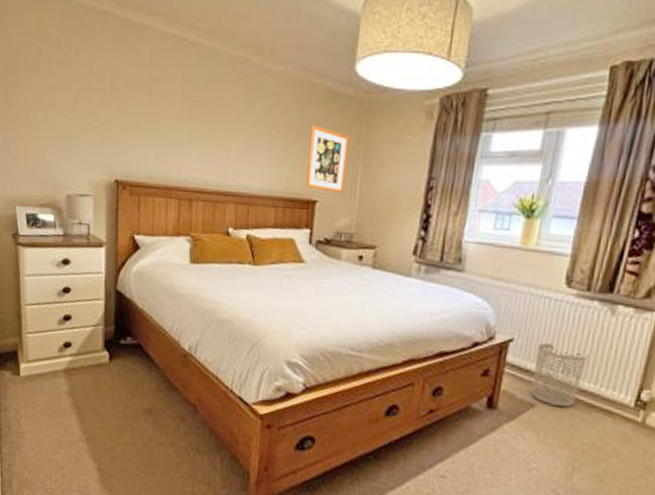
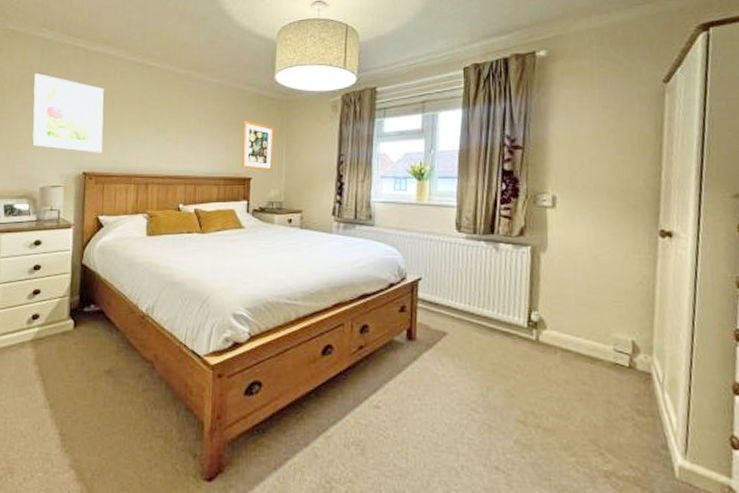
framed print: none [52,47,139,157] -> present [32,74,104,153]
waste bin: present [530,343,588,407] -> none [441,279,483,332]

